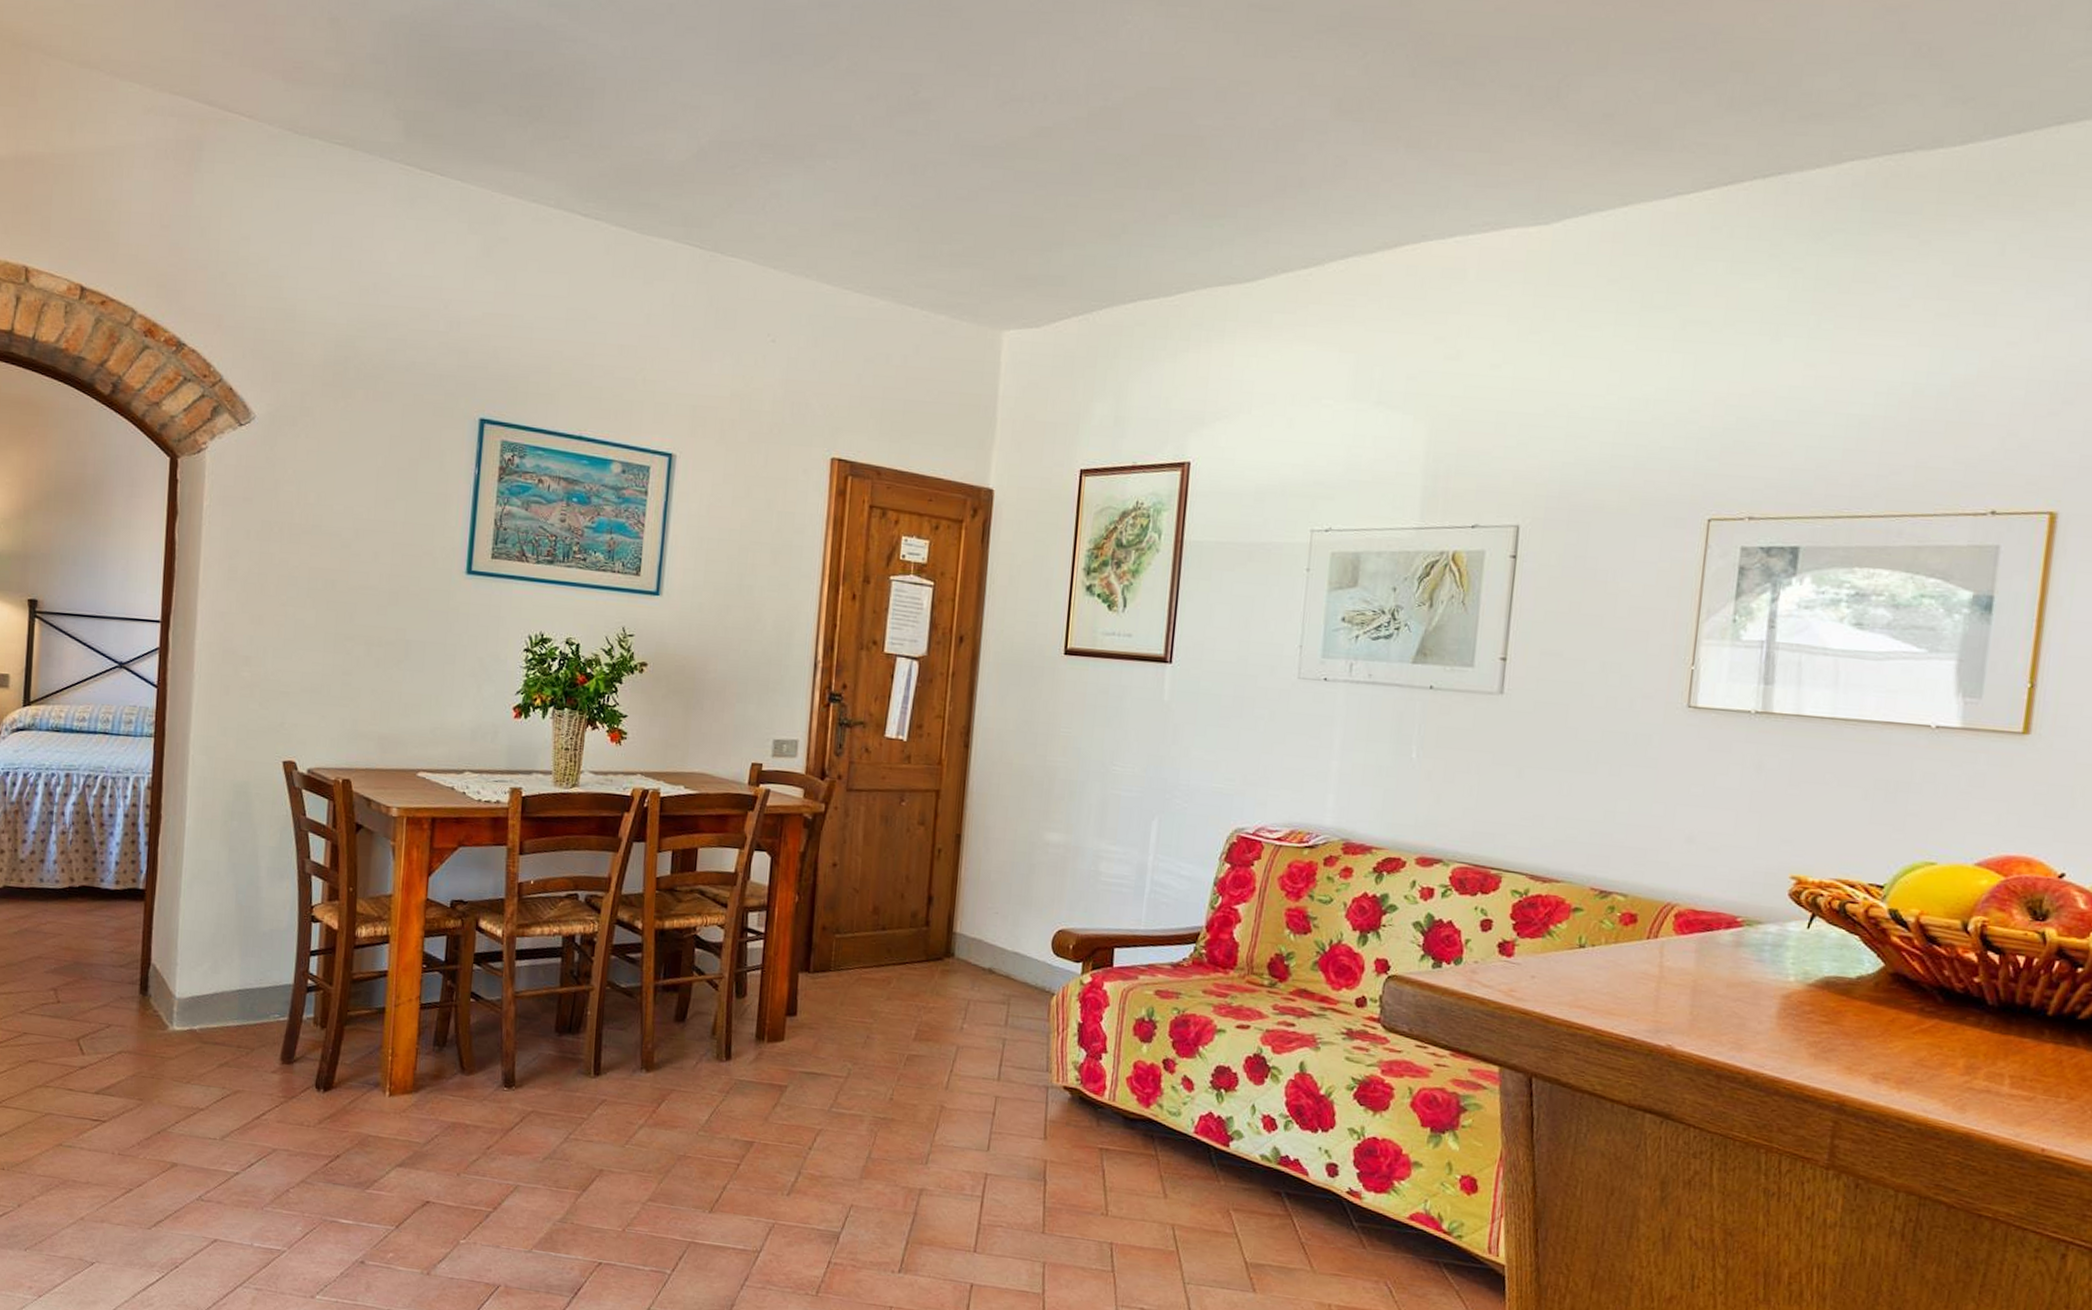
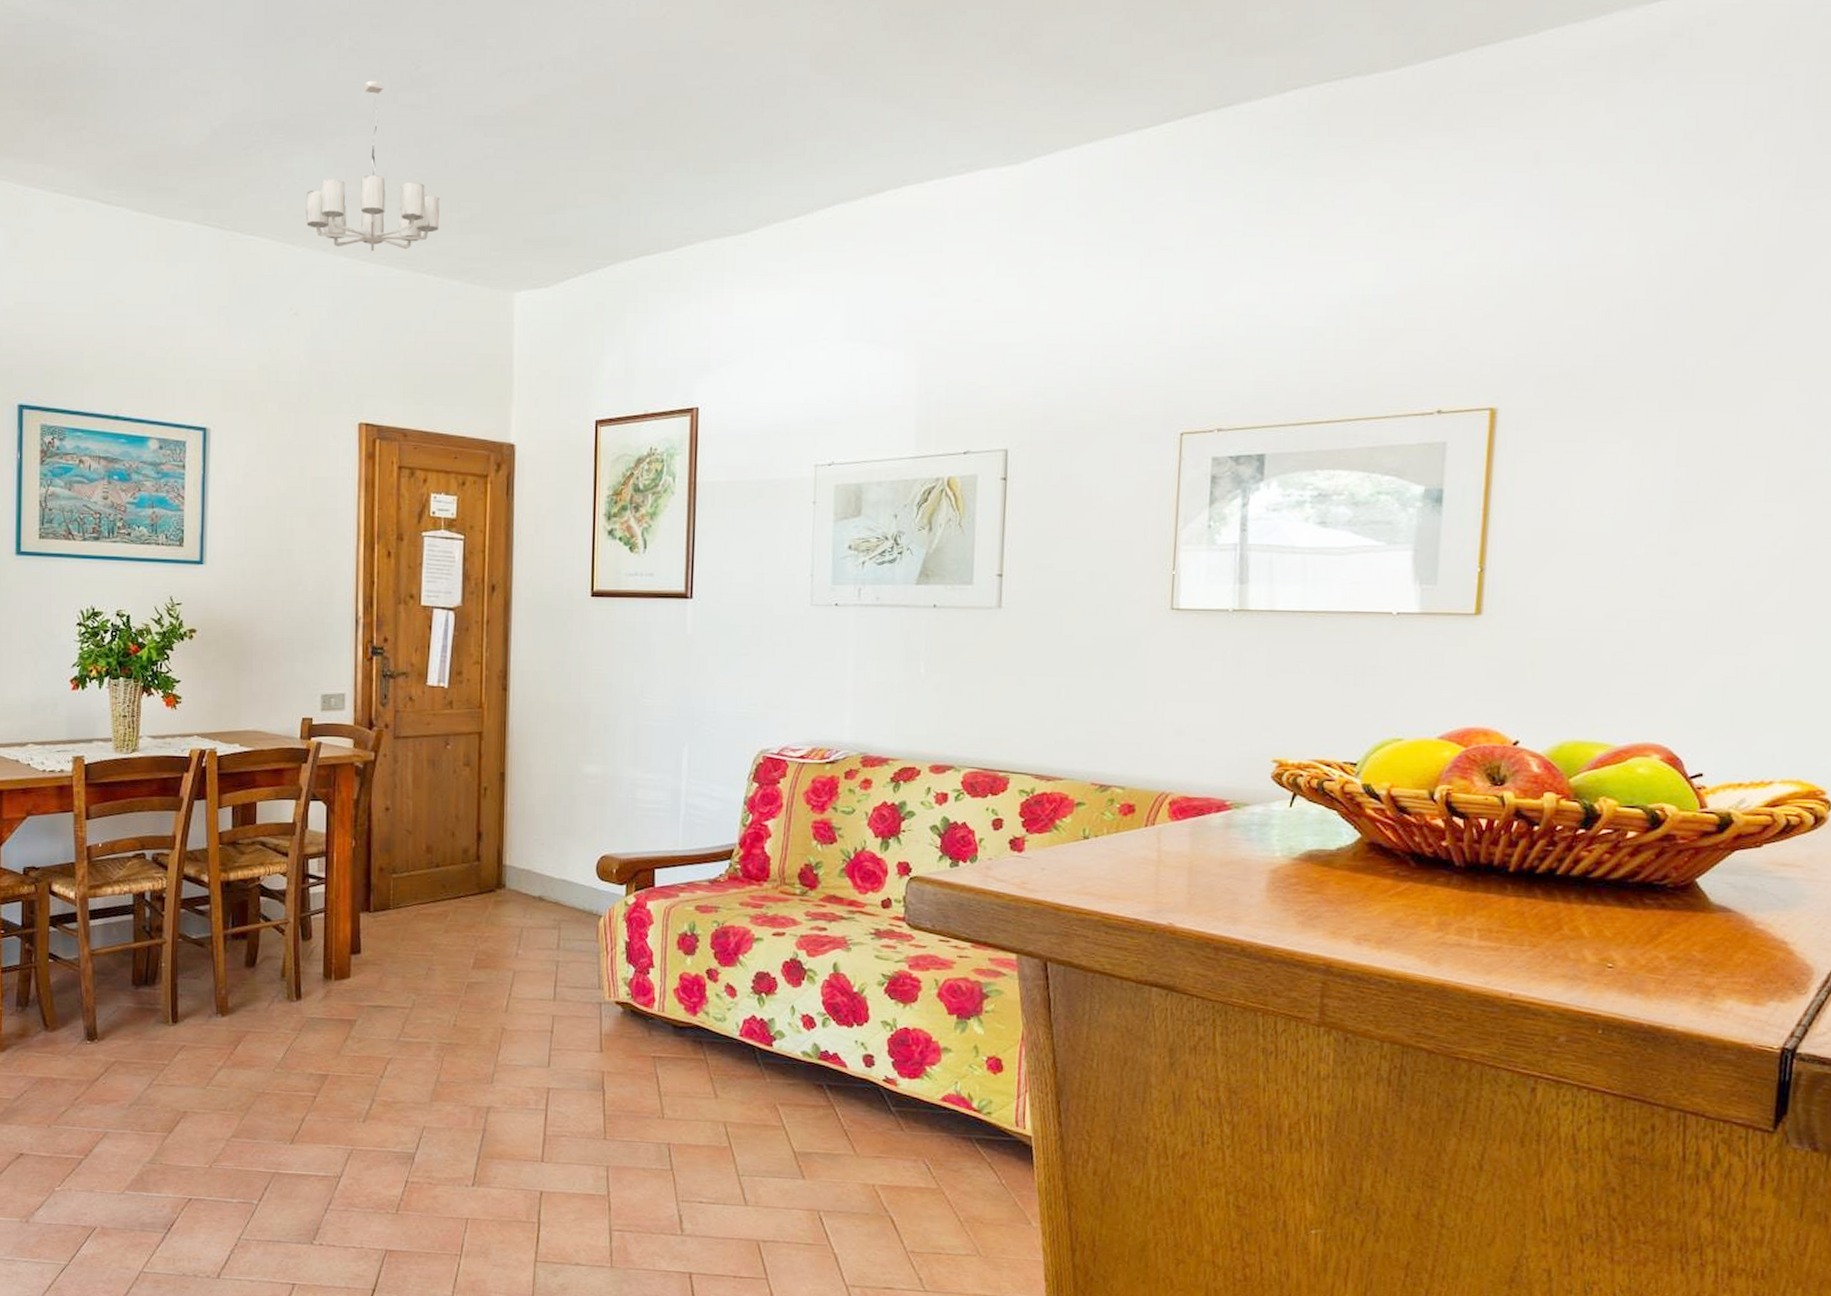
chandelier: none [790,103,931,281] -> present [305,80,439,252]

